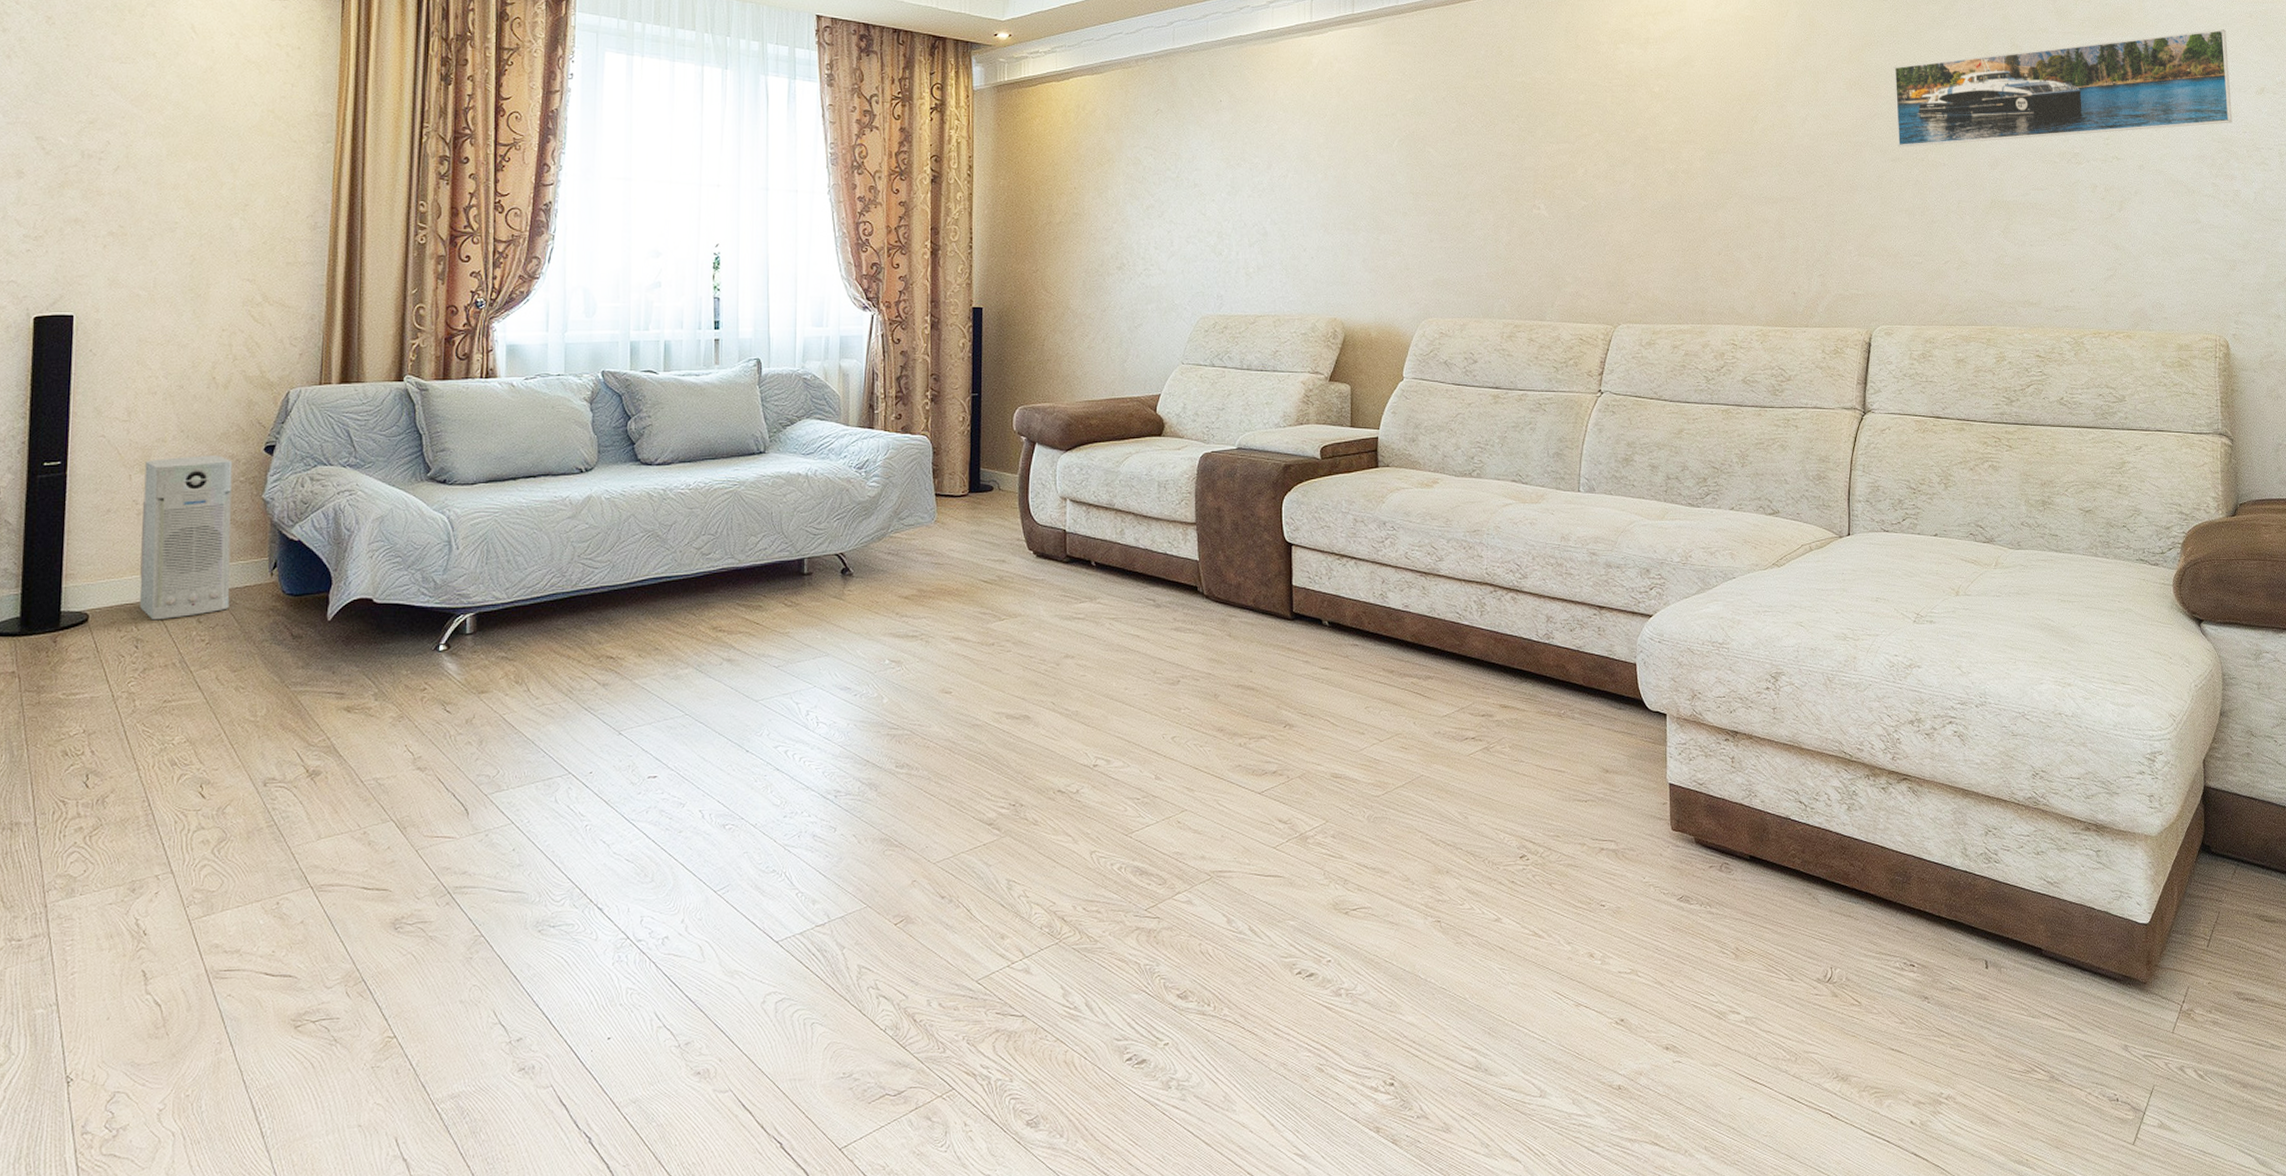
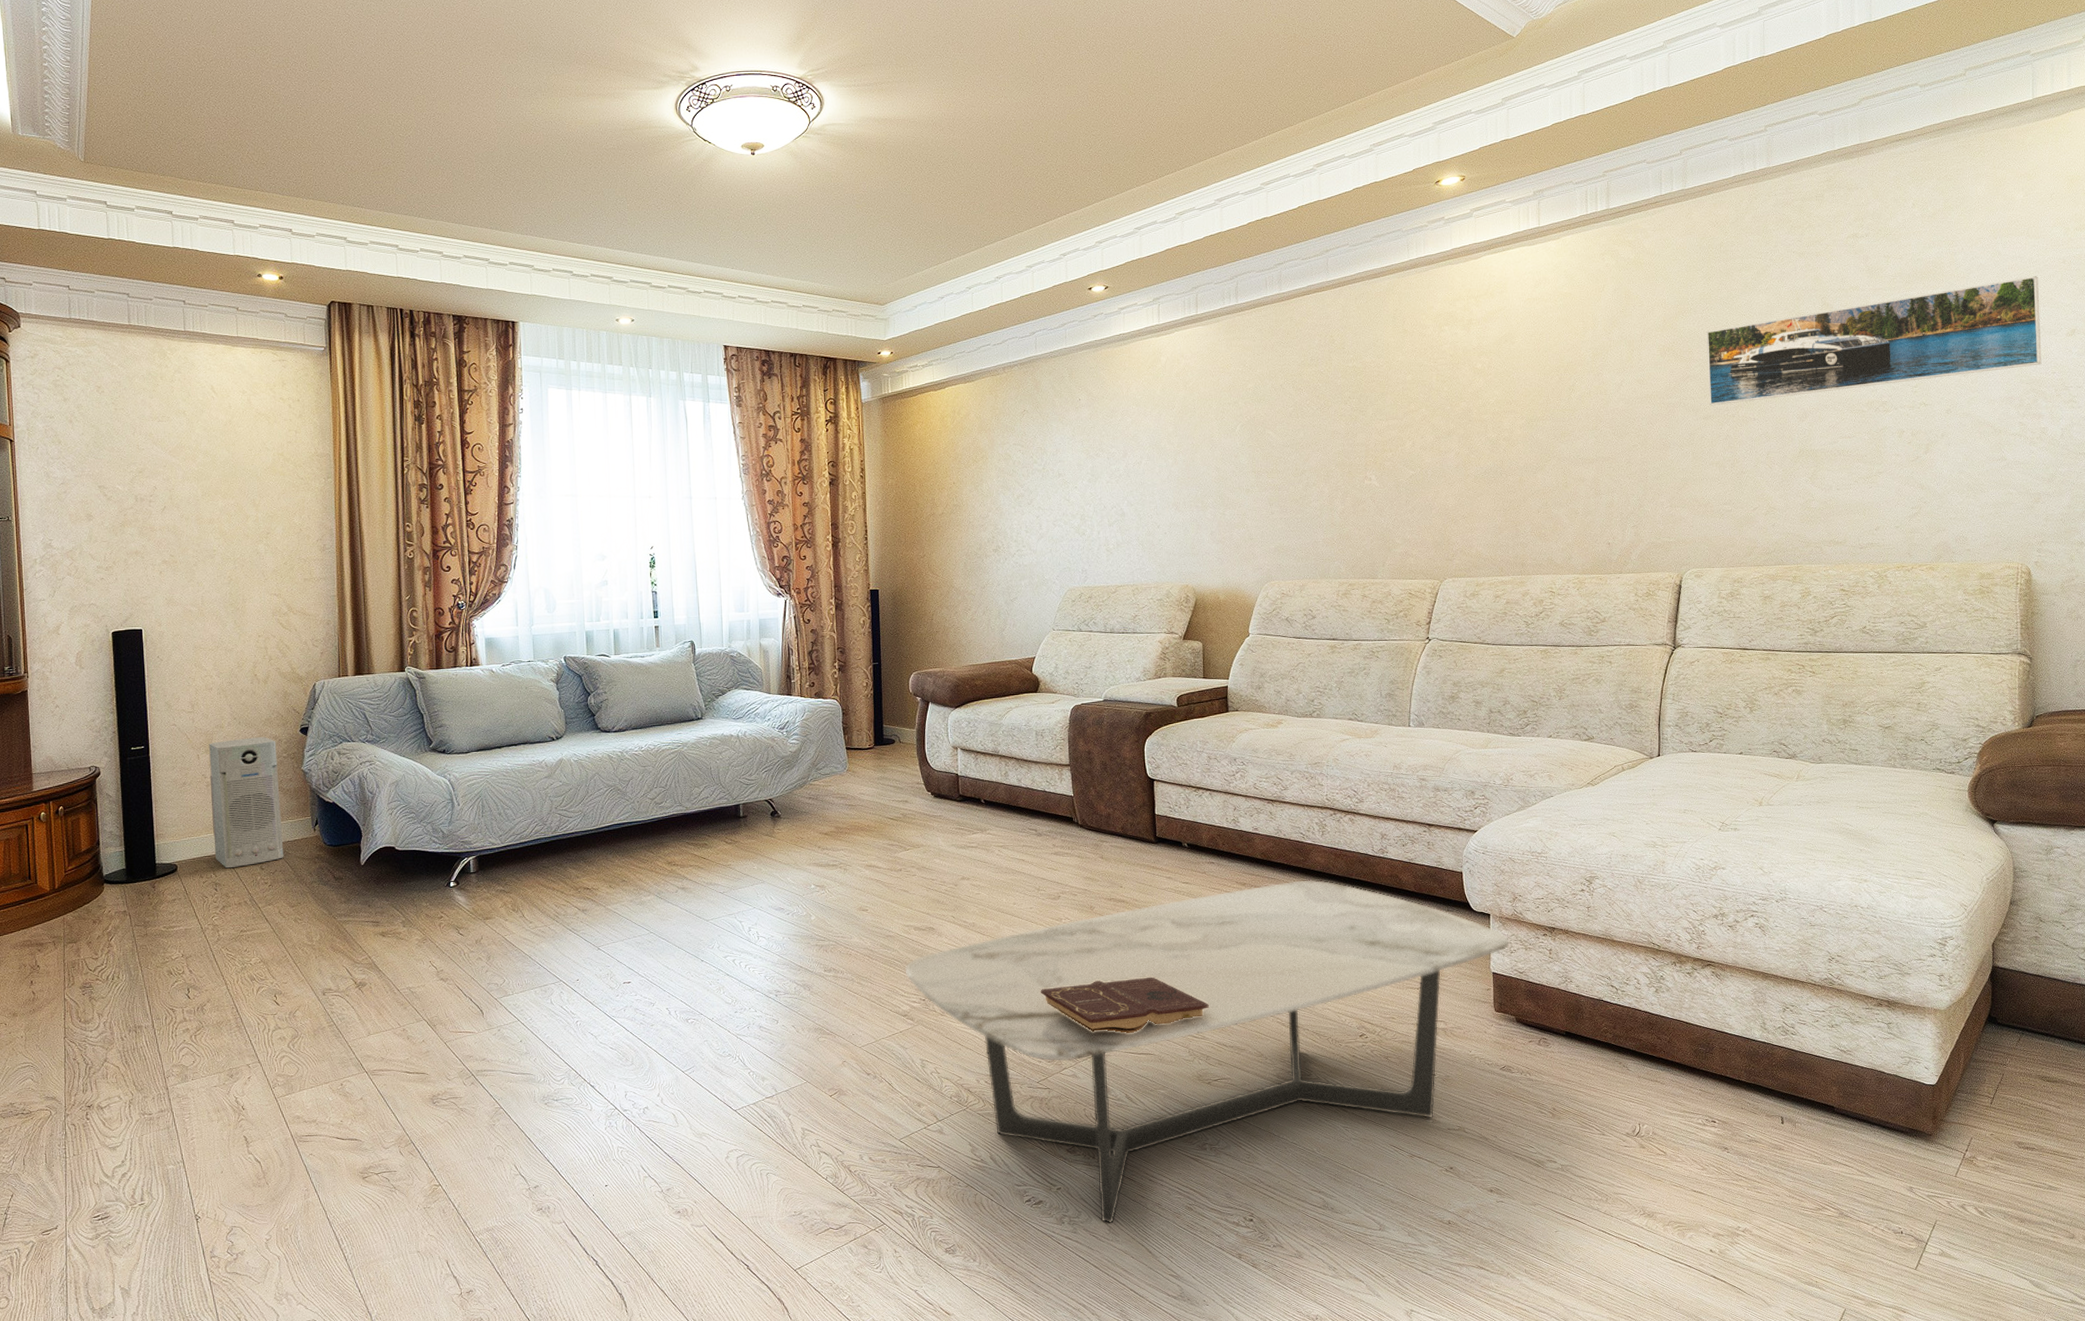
coffee table: none [992,668,1688,1089] -> present [904,880,1509,1224]
book: none [1152,781,1350,850] -> present [1040,977,1210,1033]

